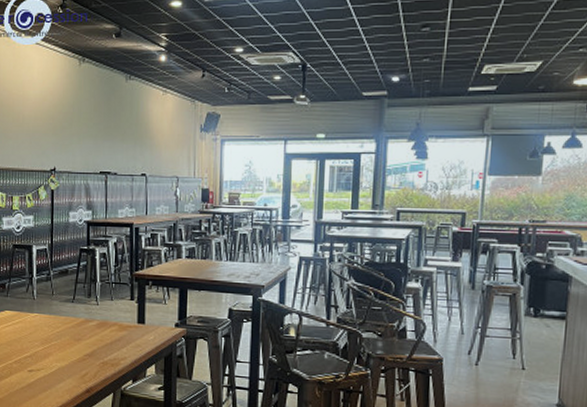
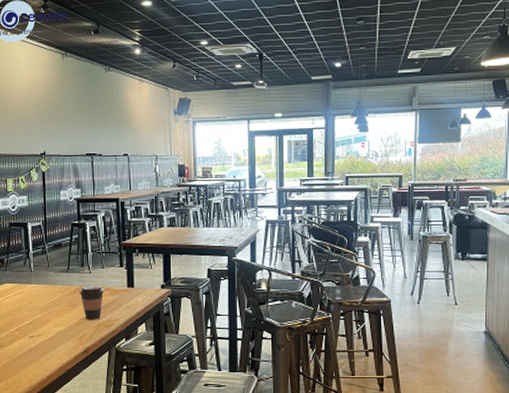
coffee cup: none [84,318,112,358] -> present [79,285,104,320]

